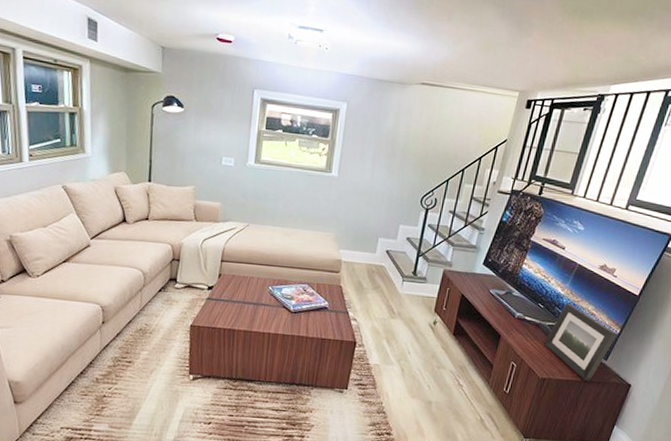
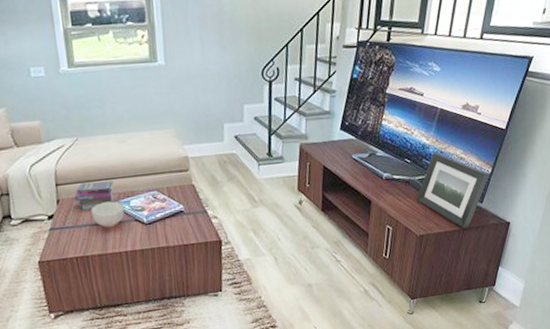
books: none [235,264,273,289] -> present [75,180,115,211]
bowl: none [245,284,277,308] -> present [90,201,125,228]

